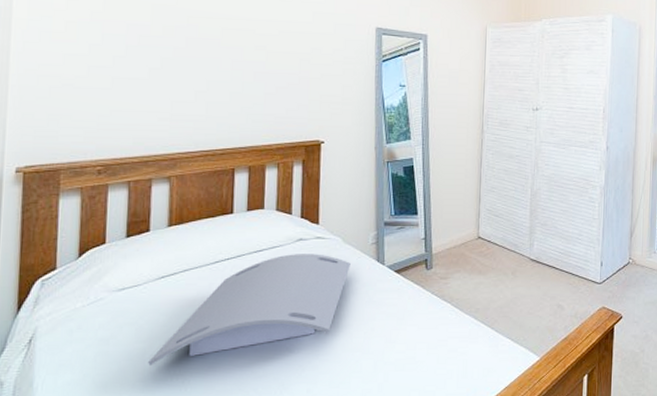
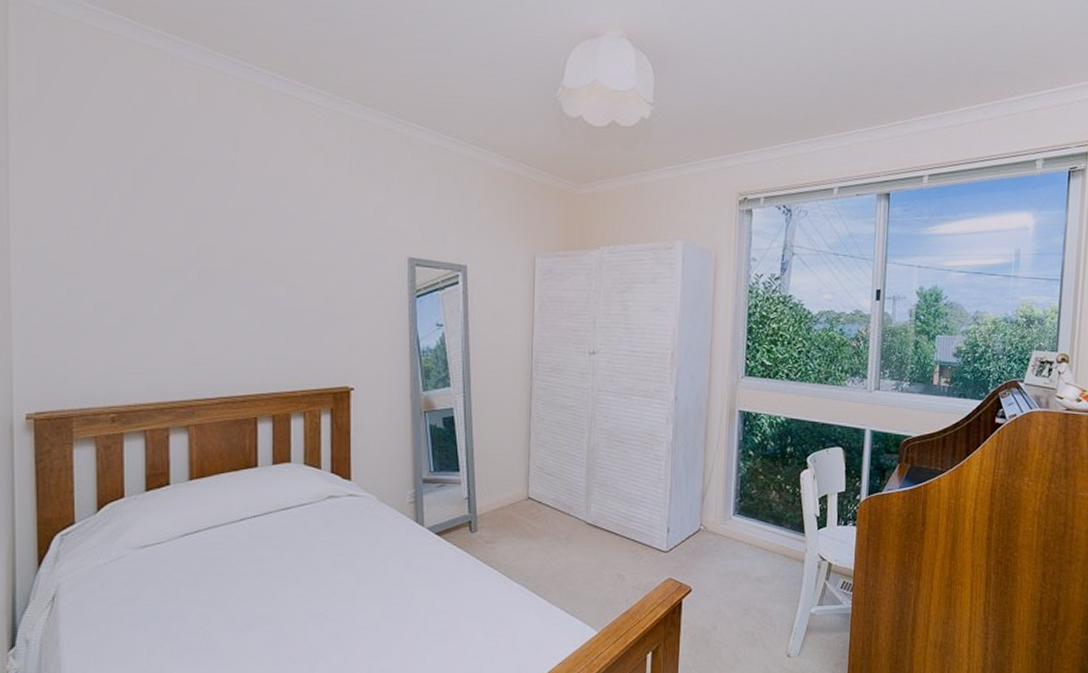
serving tray: present [147,254,351,366] -> none [174,512,387,628]

